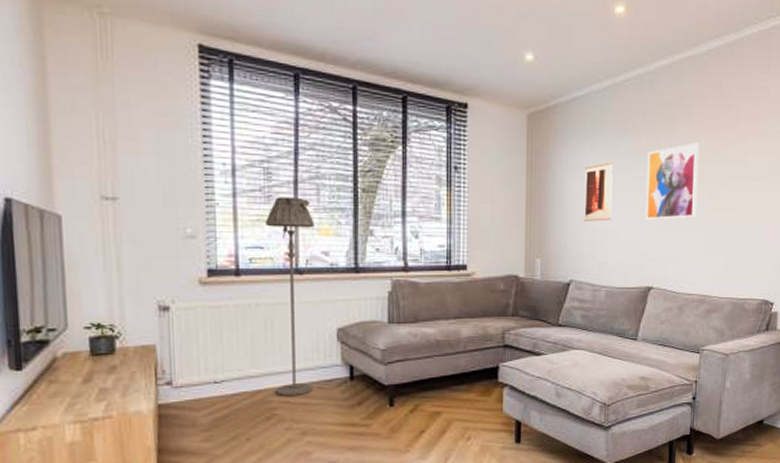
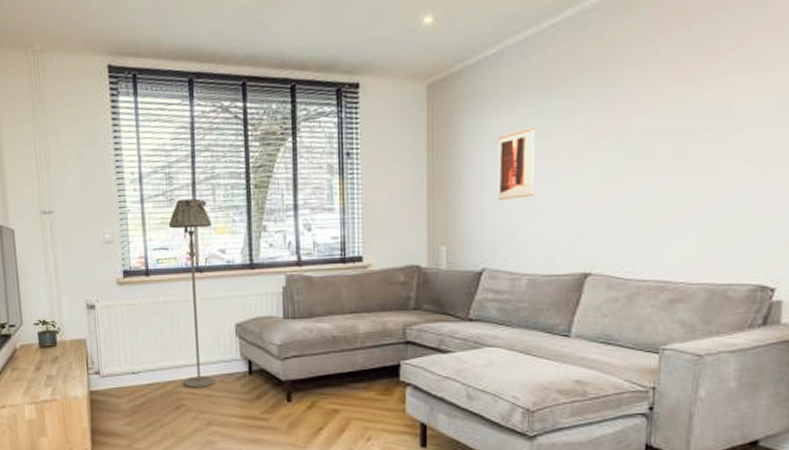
wall art: present [645,142,700,220] -> none [579,89,657,193]

